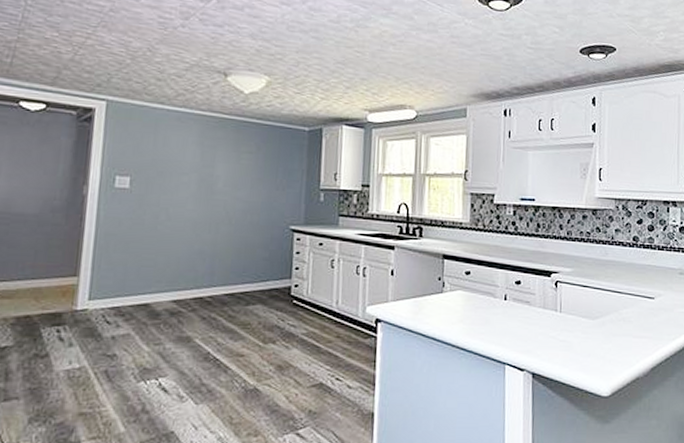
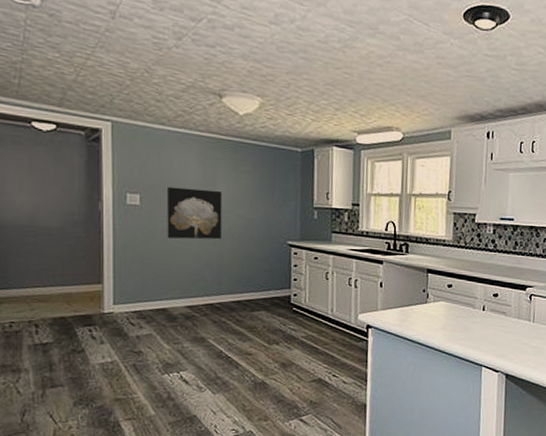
wall art: none [156,168,222,225] -> present [166,186,223,240]

